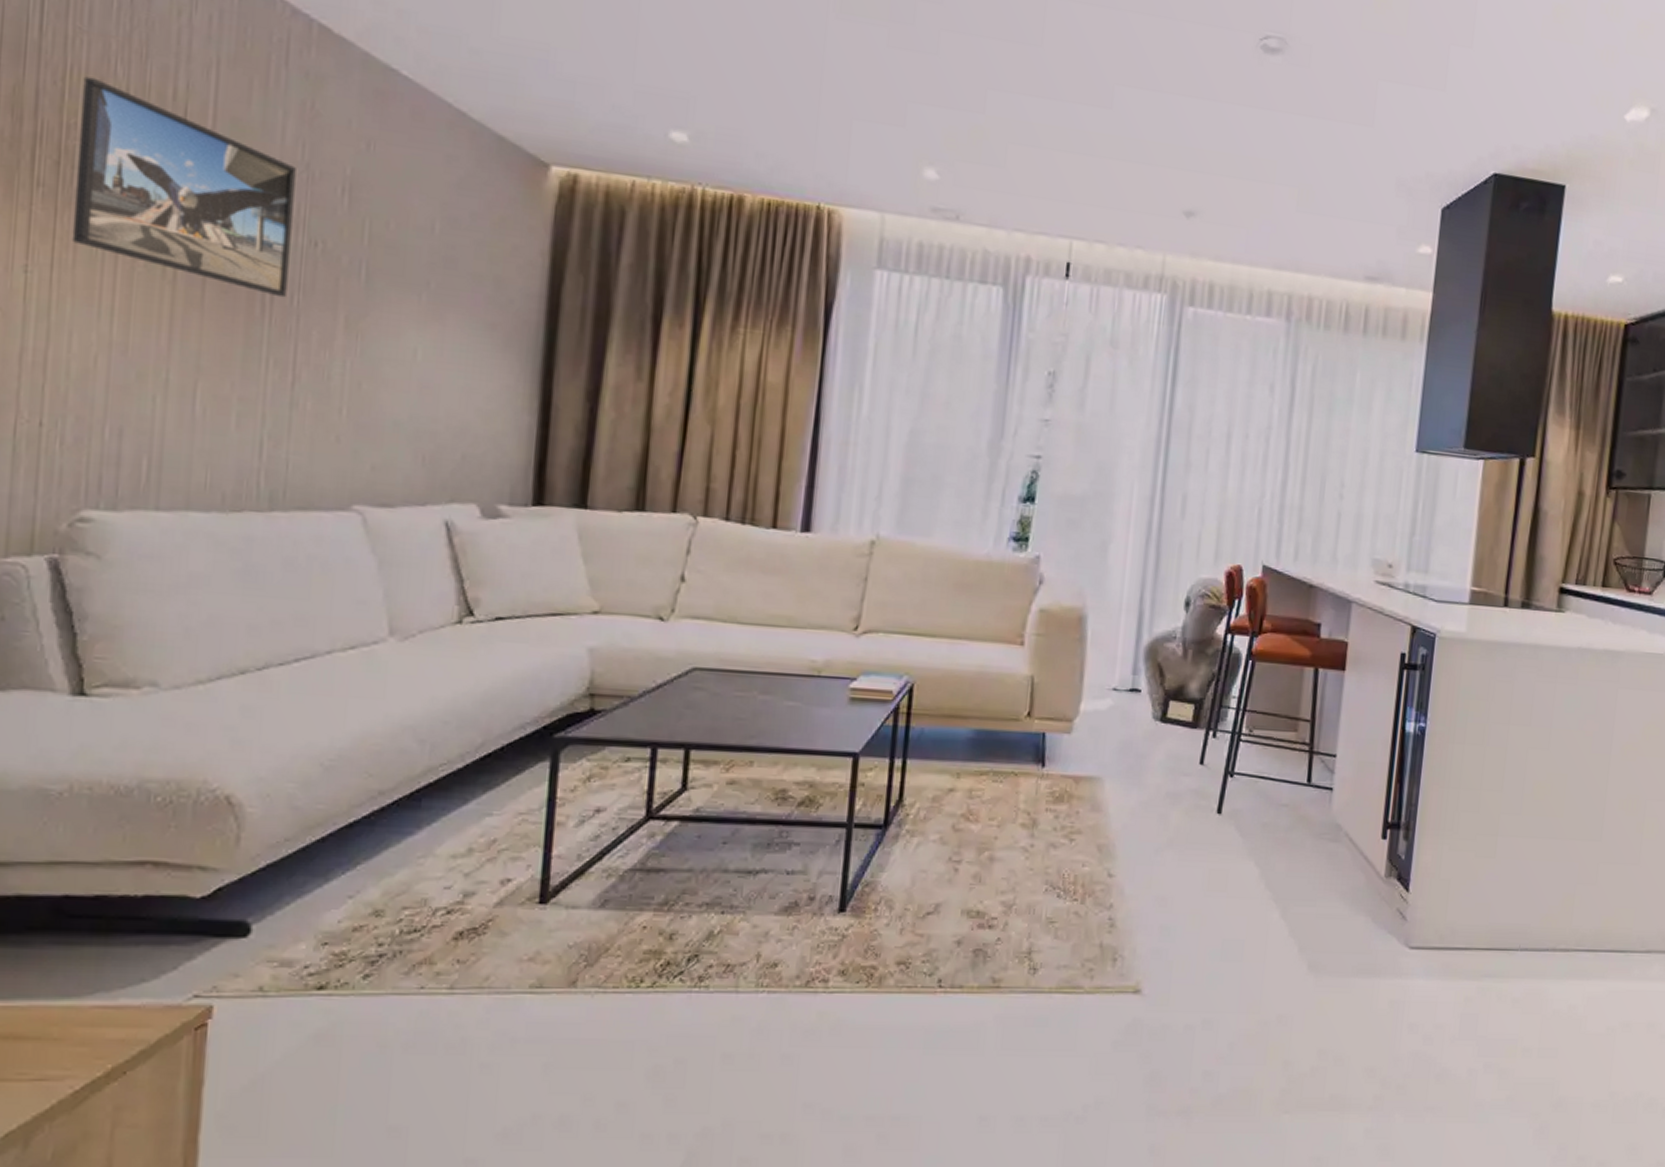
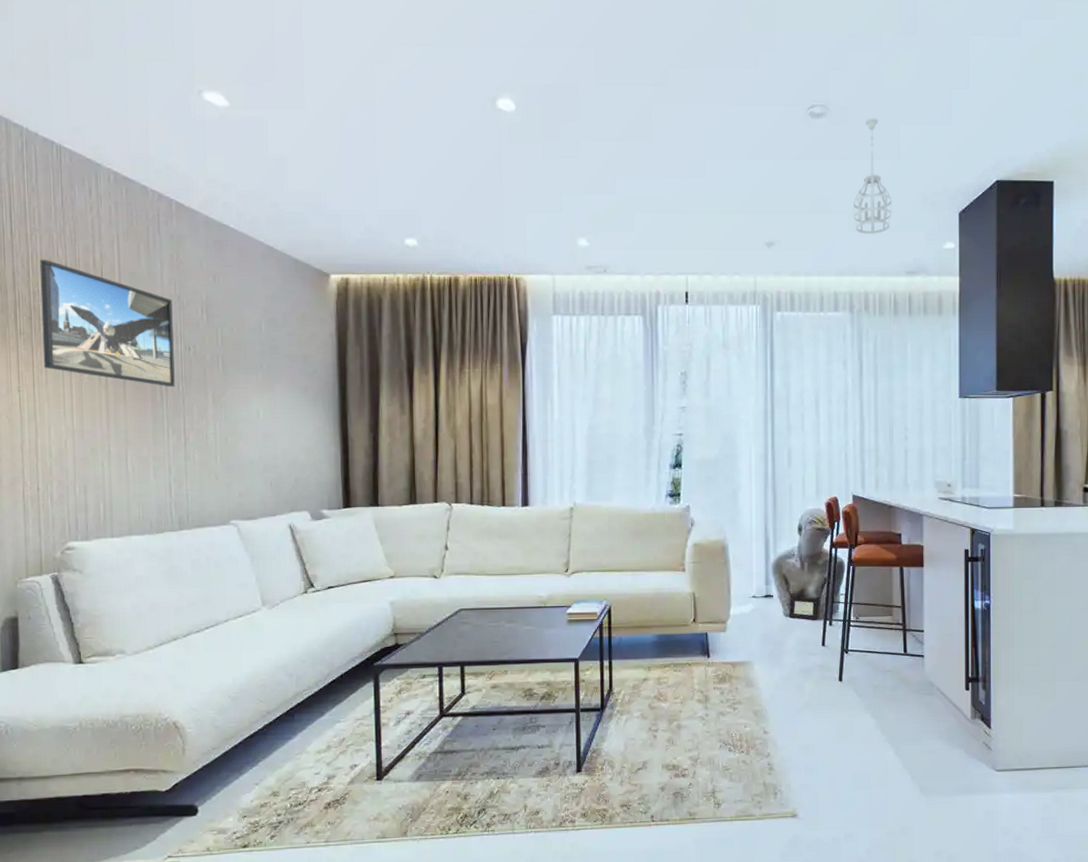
pendant light: none [1305,65,1358,221] -> present [853,118,893,234]

